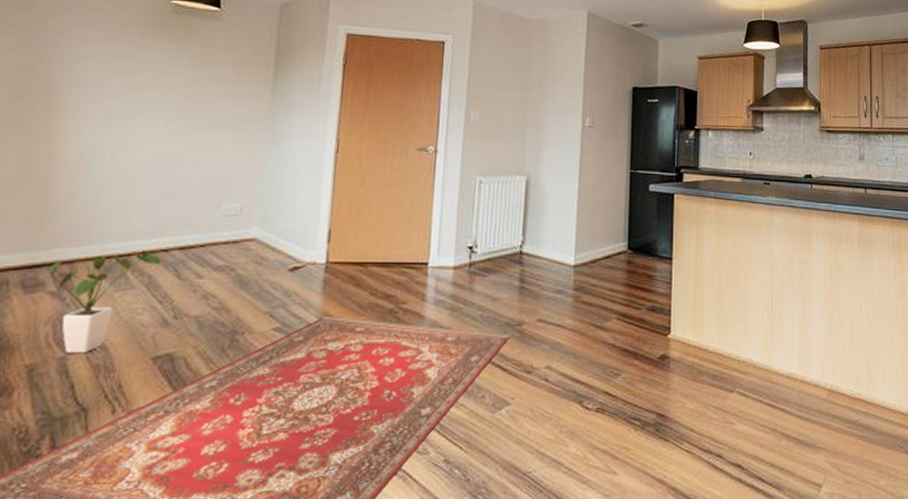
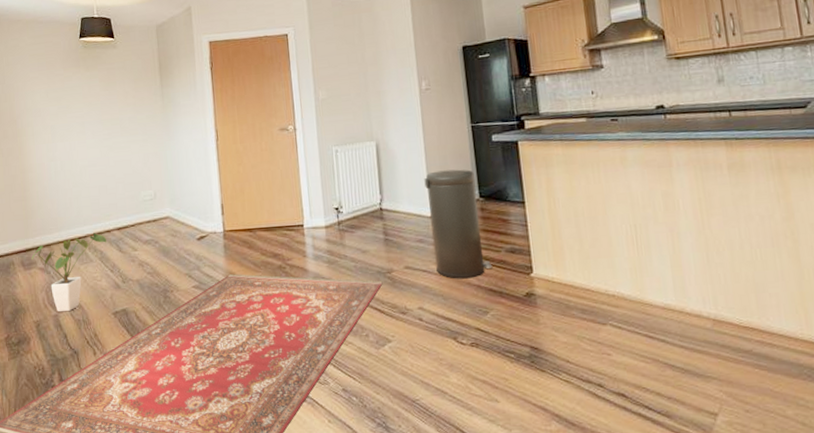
pedal bin: none [572,216,631,337] -> present [424,169,493,279]

